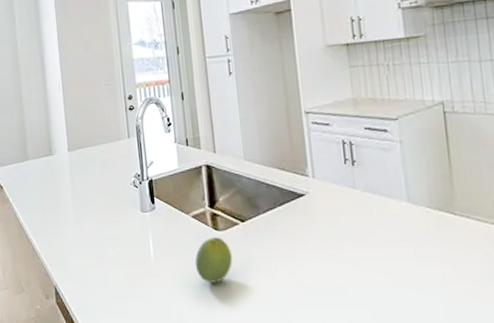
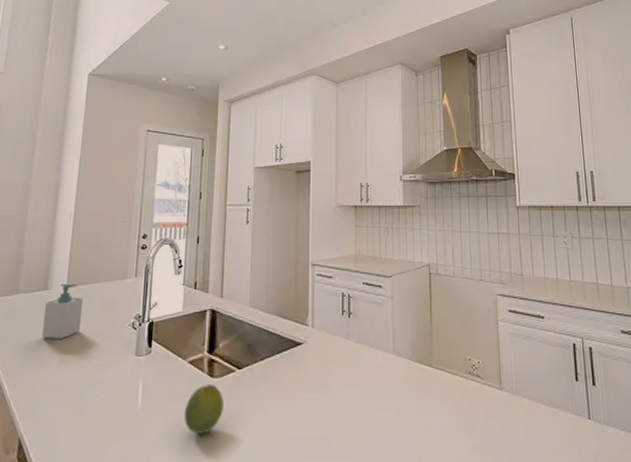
soap bottle: none [53,148,88,200] -> present [42,283,84,339]

